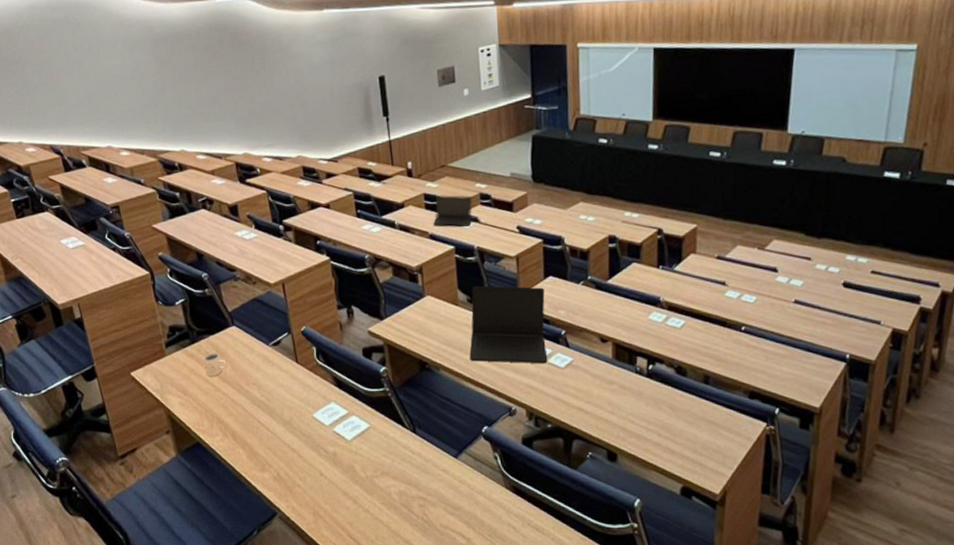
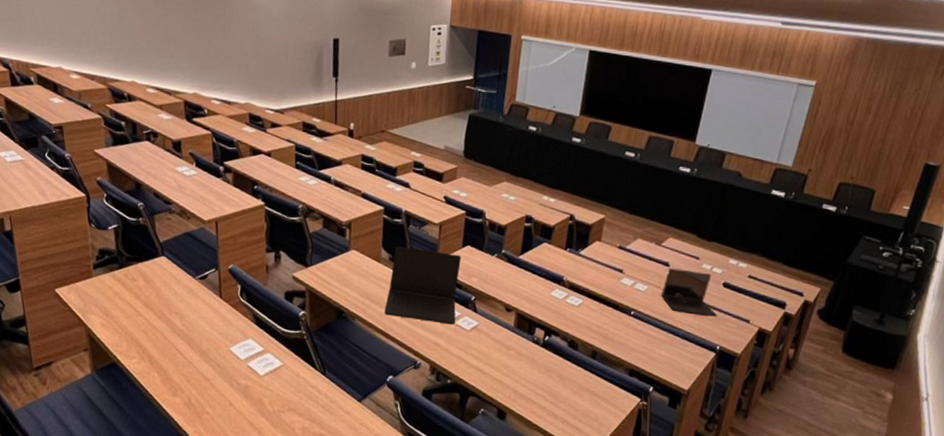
mug: present [204,352,227,377] -> none [129,278,152,302]
laptop: present [433,195,473,227] -> none [367,158,406,191]
laptop: none [773,272,841,323] -> present [661,267,717,317]

